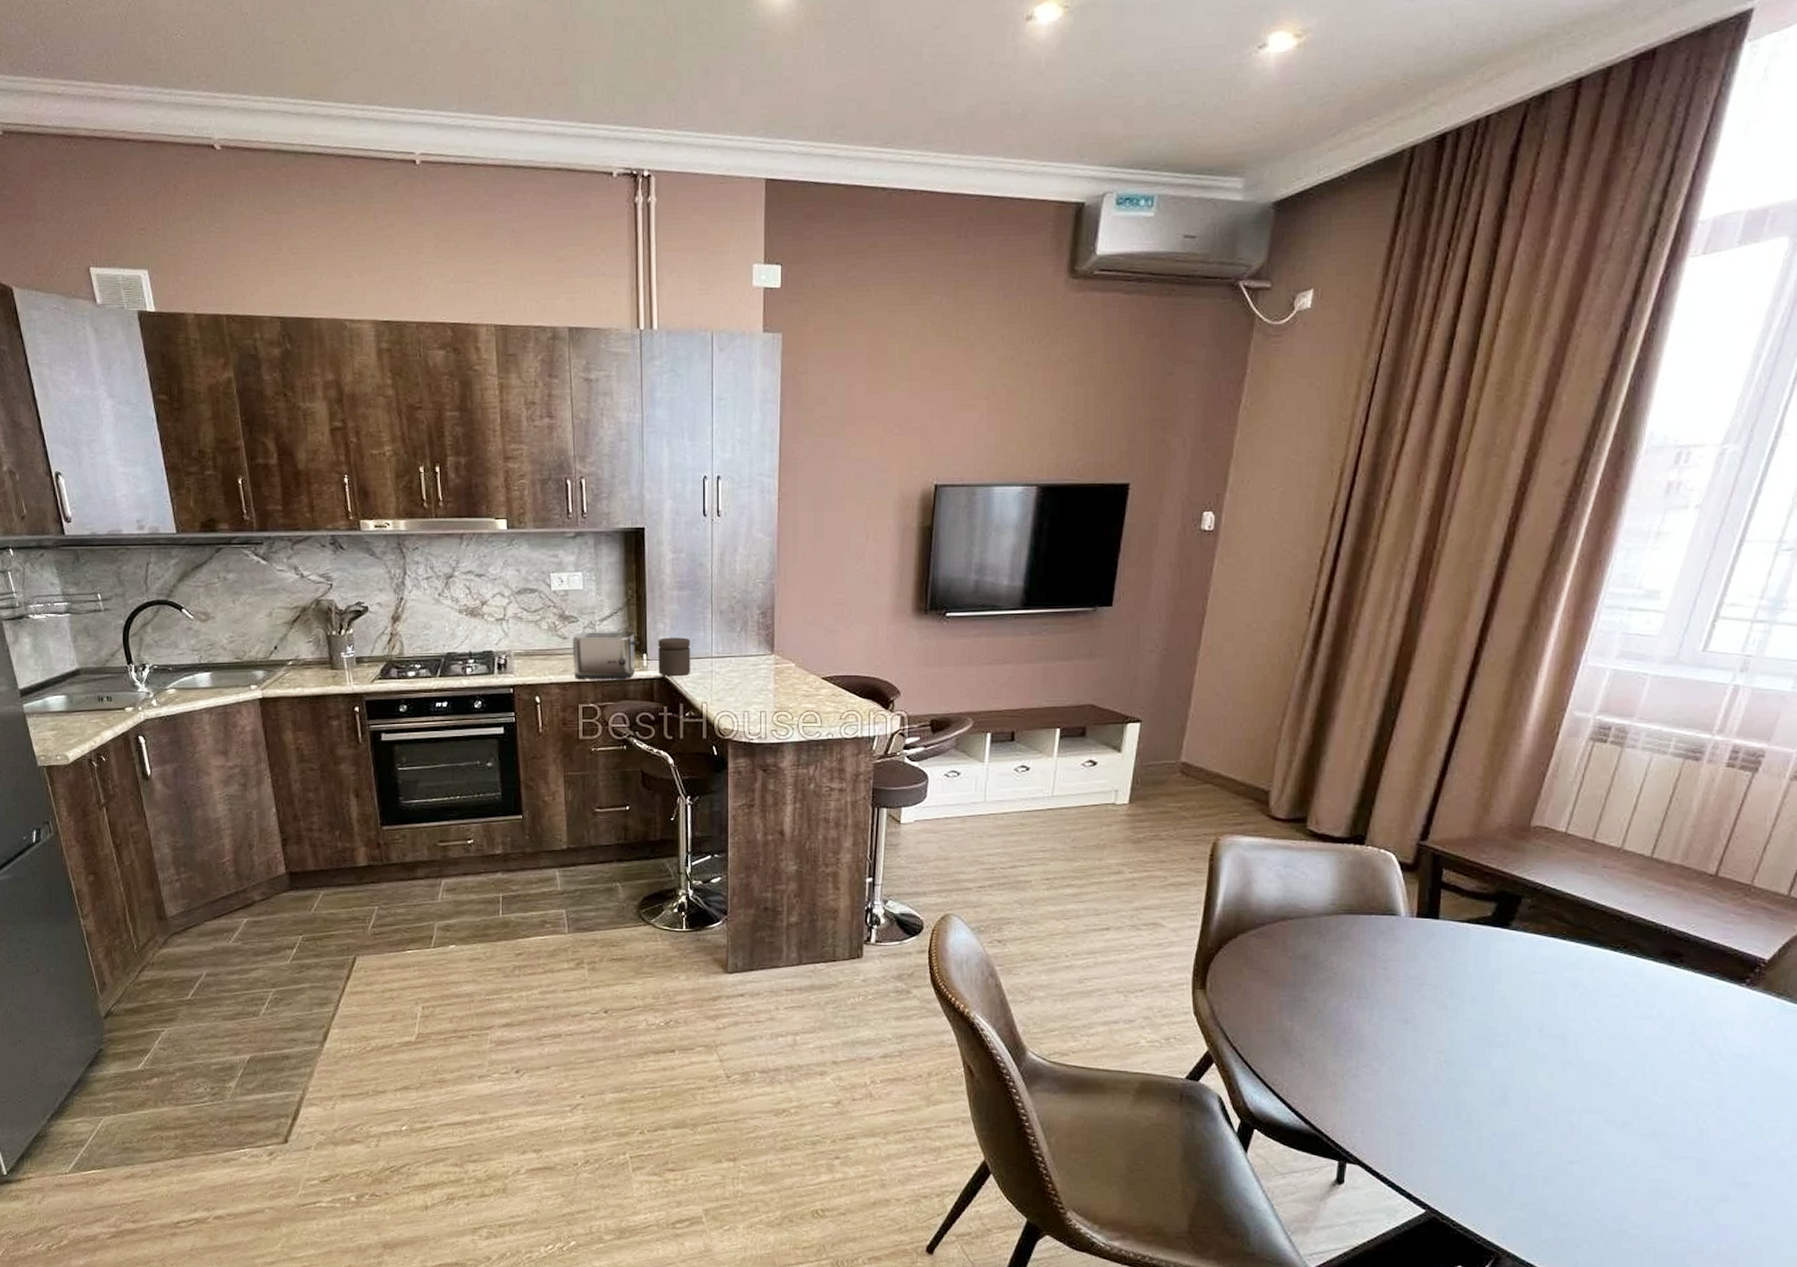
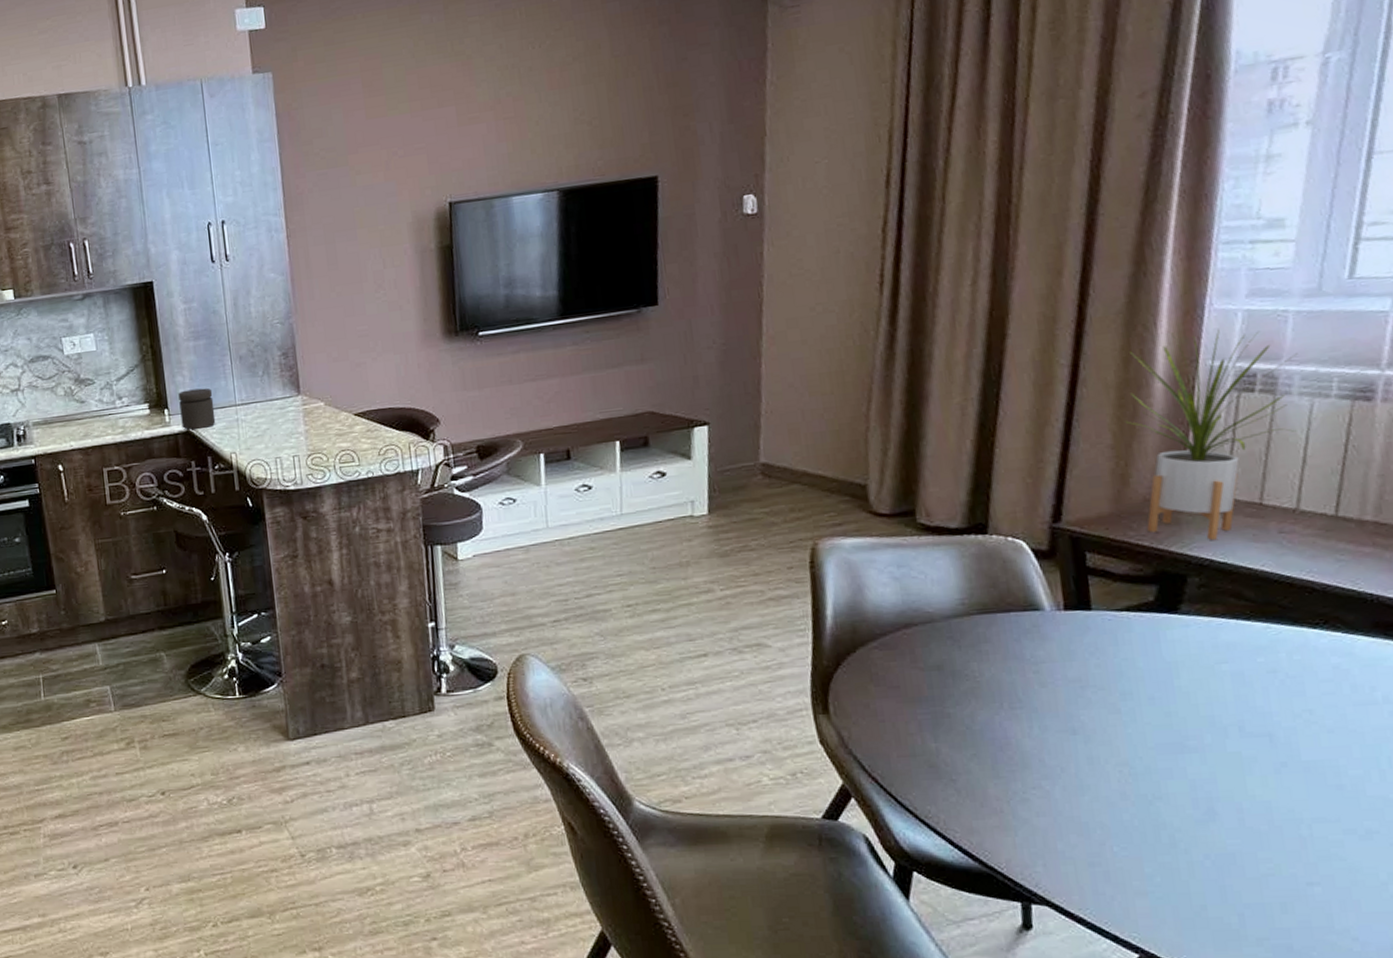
toaster: present [572,632,639,680] -> none [89,388,159,443]
house plant: none [1495,684,1648,869] -> present [1124,329,1298,541]

